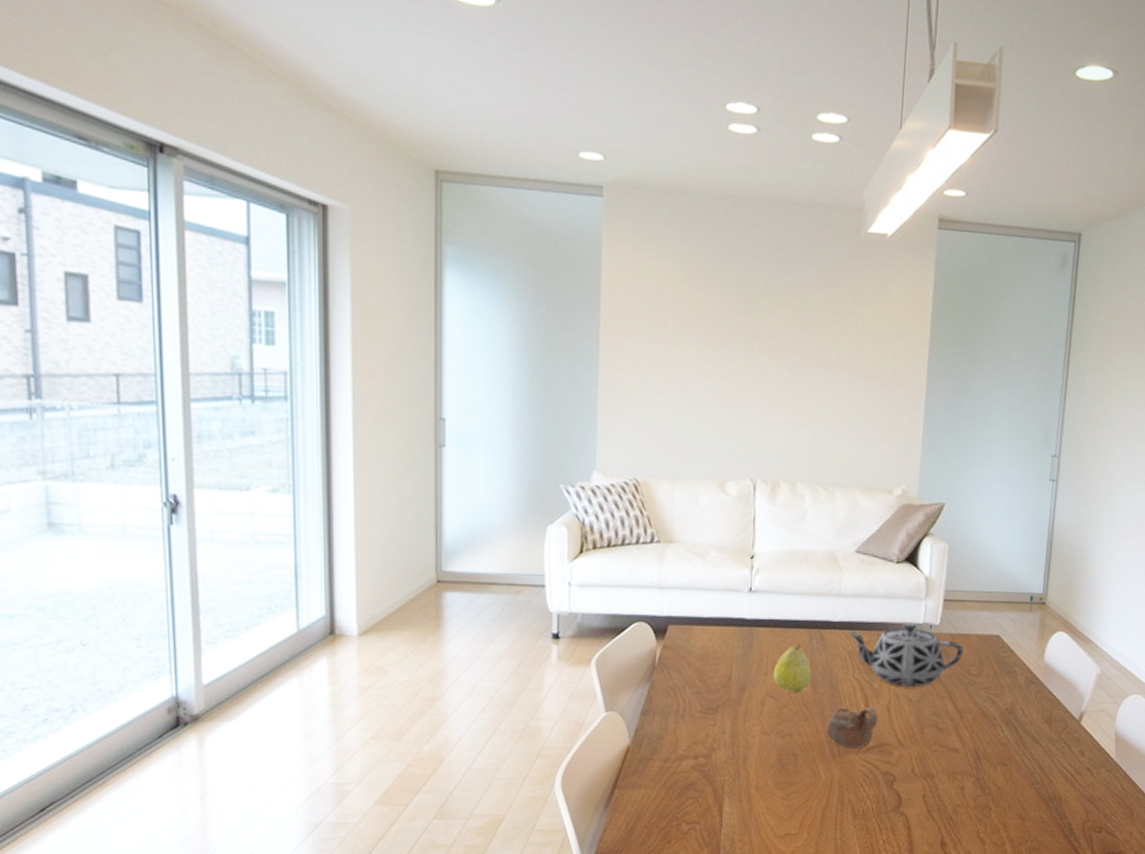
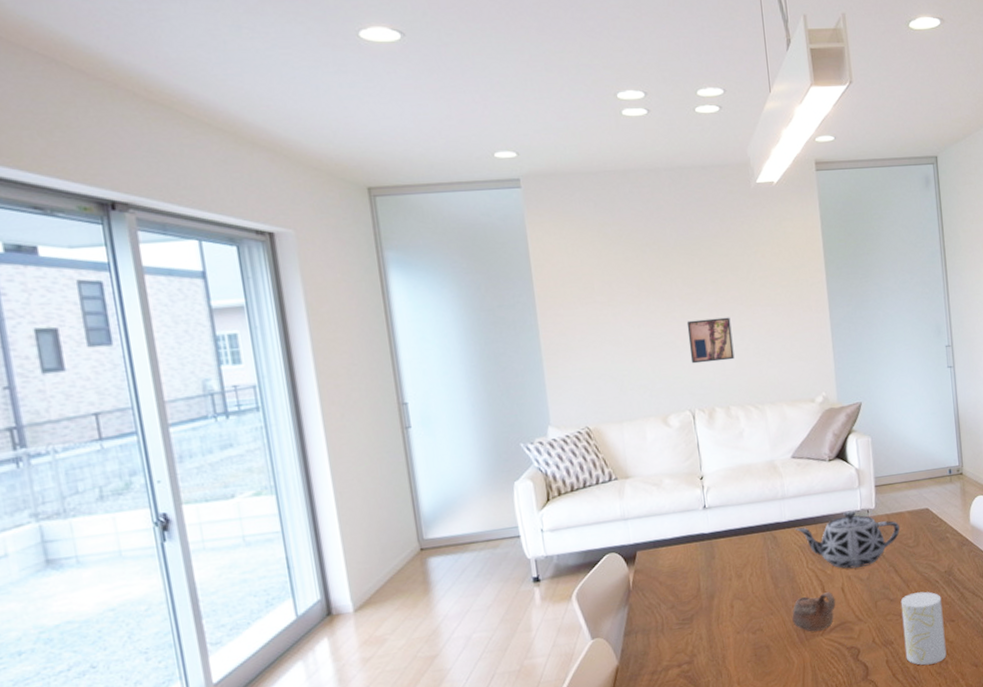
wall art: none [761,378,813,431] -> present [686,317,735,364]
fruit: present [772,643,812,693] -> none [736,546,771,592]
cup: none [945,726,997,808] -> present [900,591,947,666]

